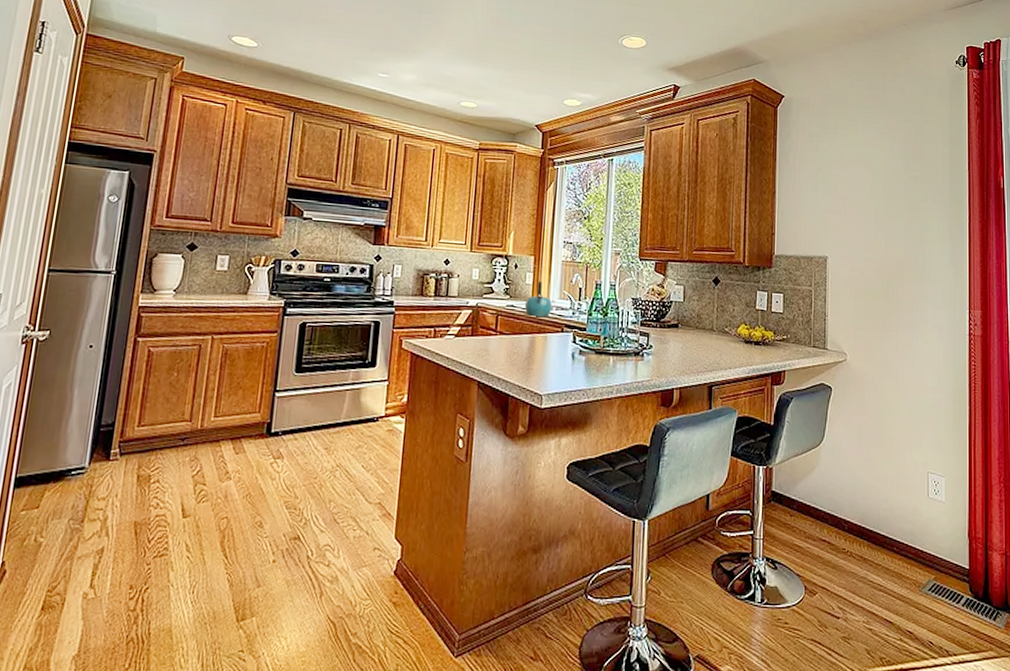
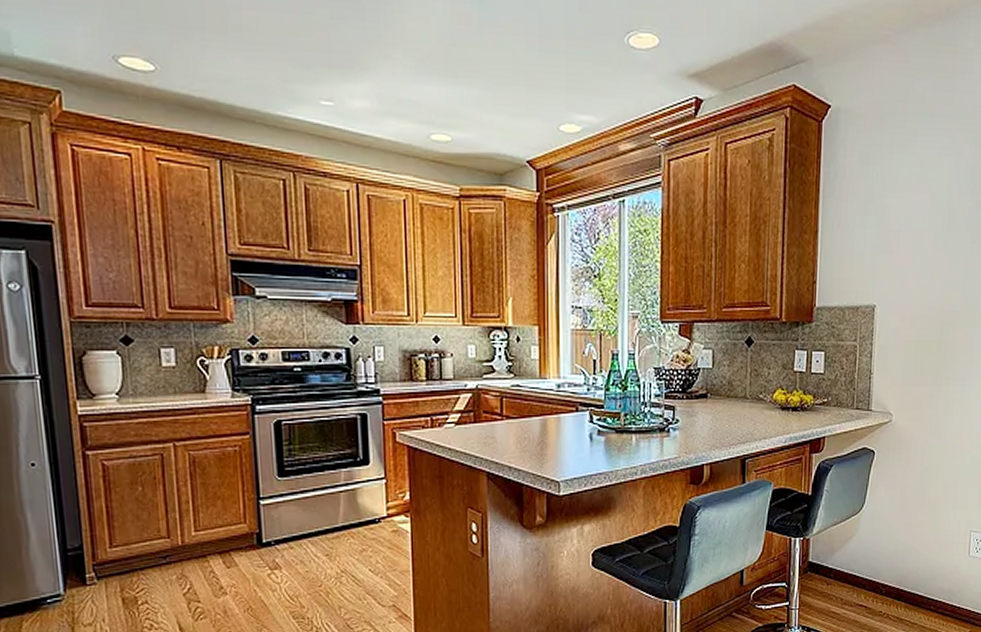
kettle: present [524,280,553,318] -> none [532,354,564,397]

